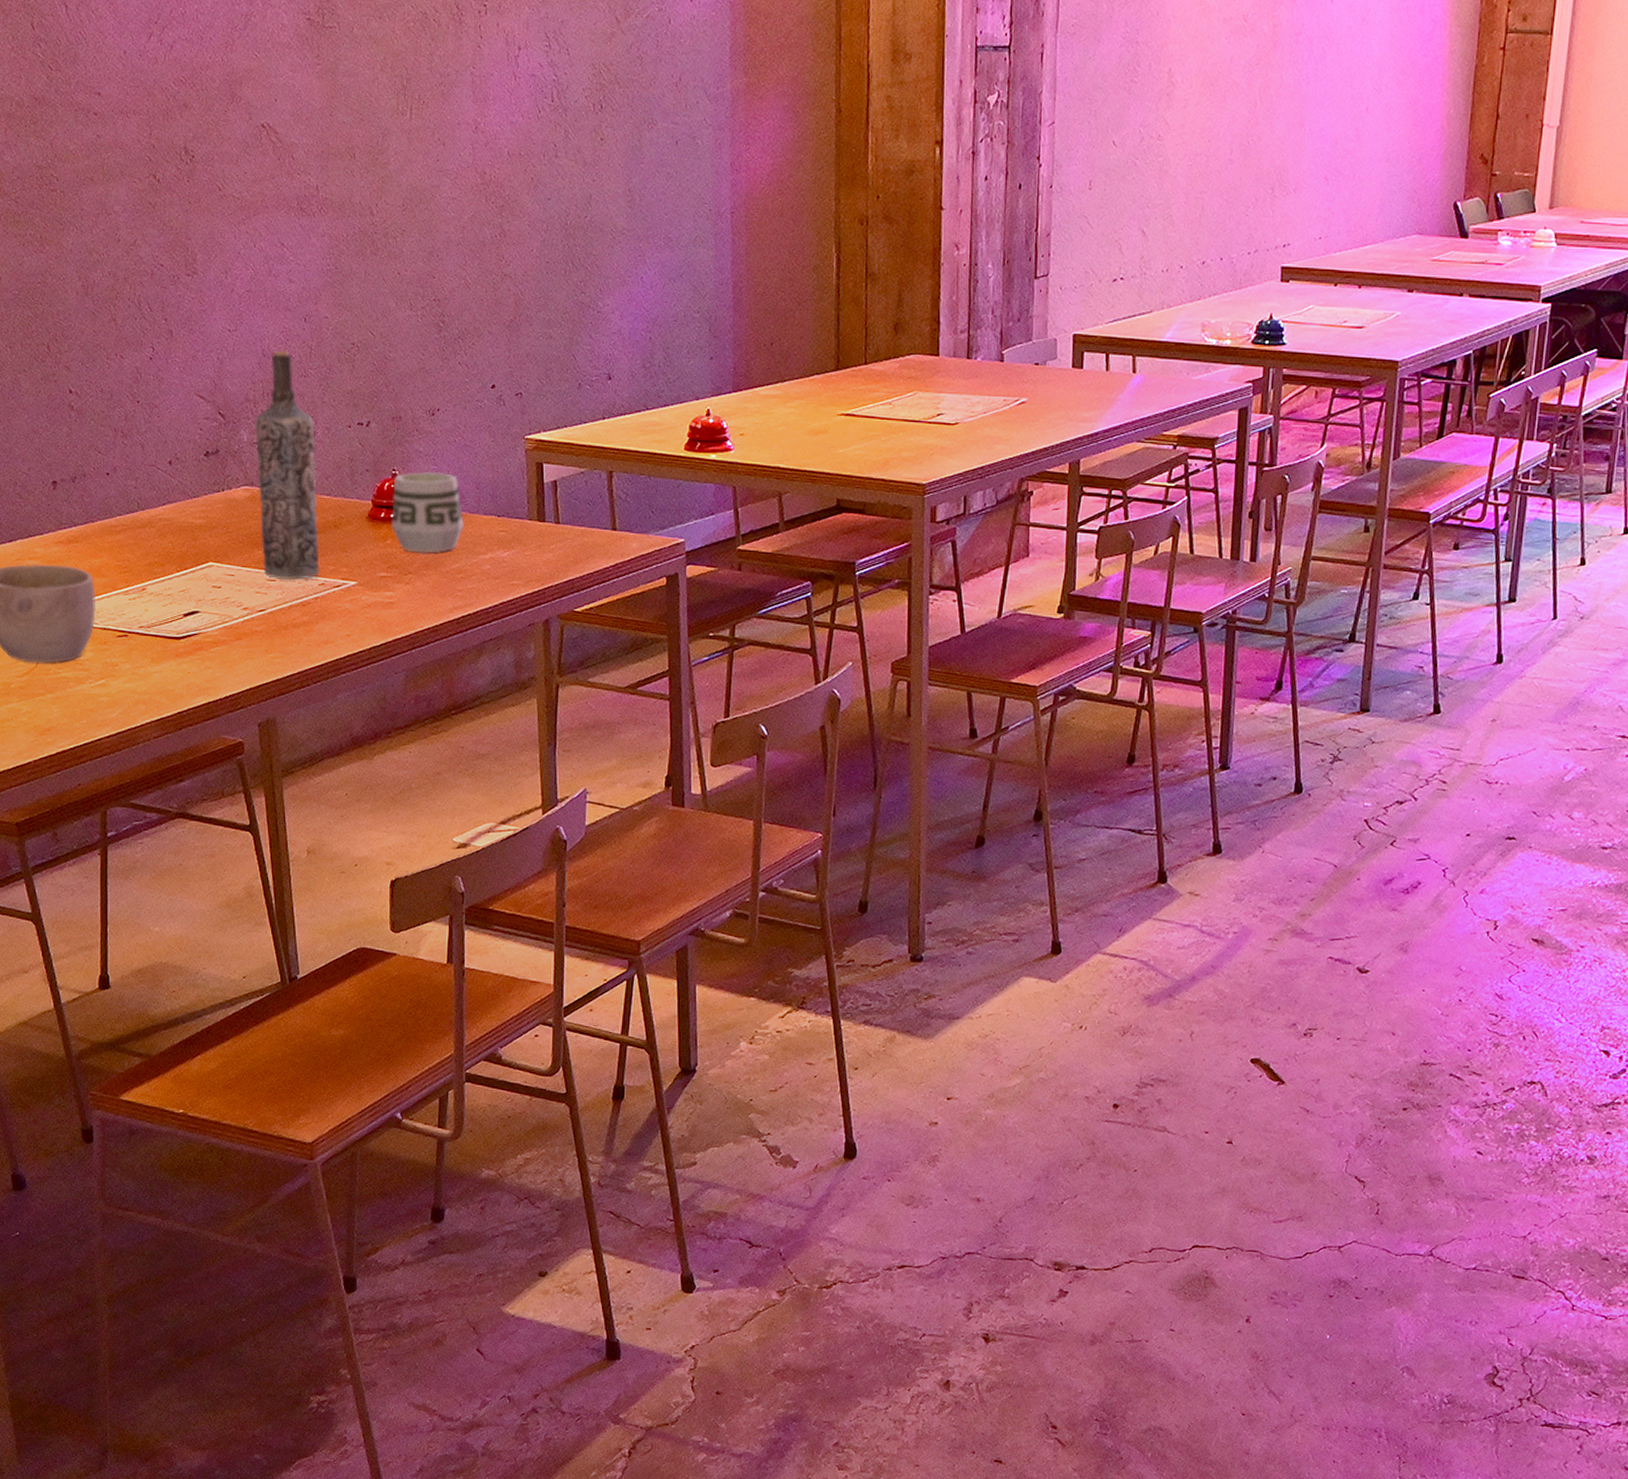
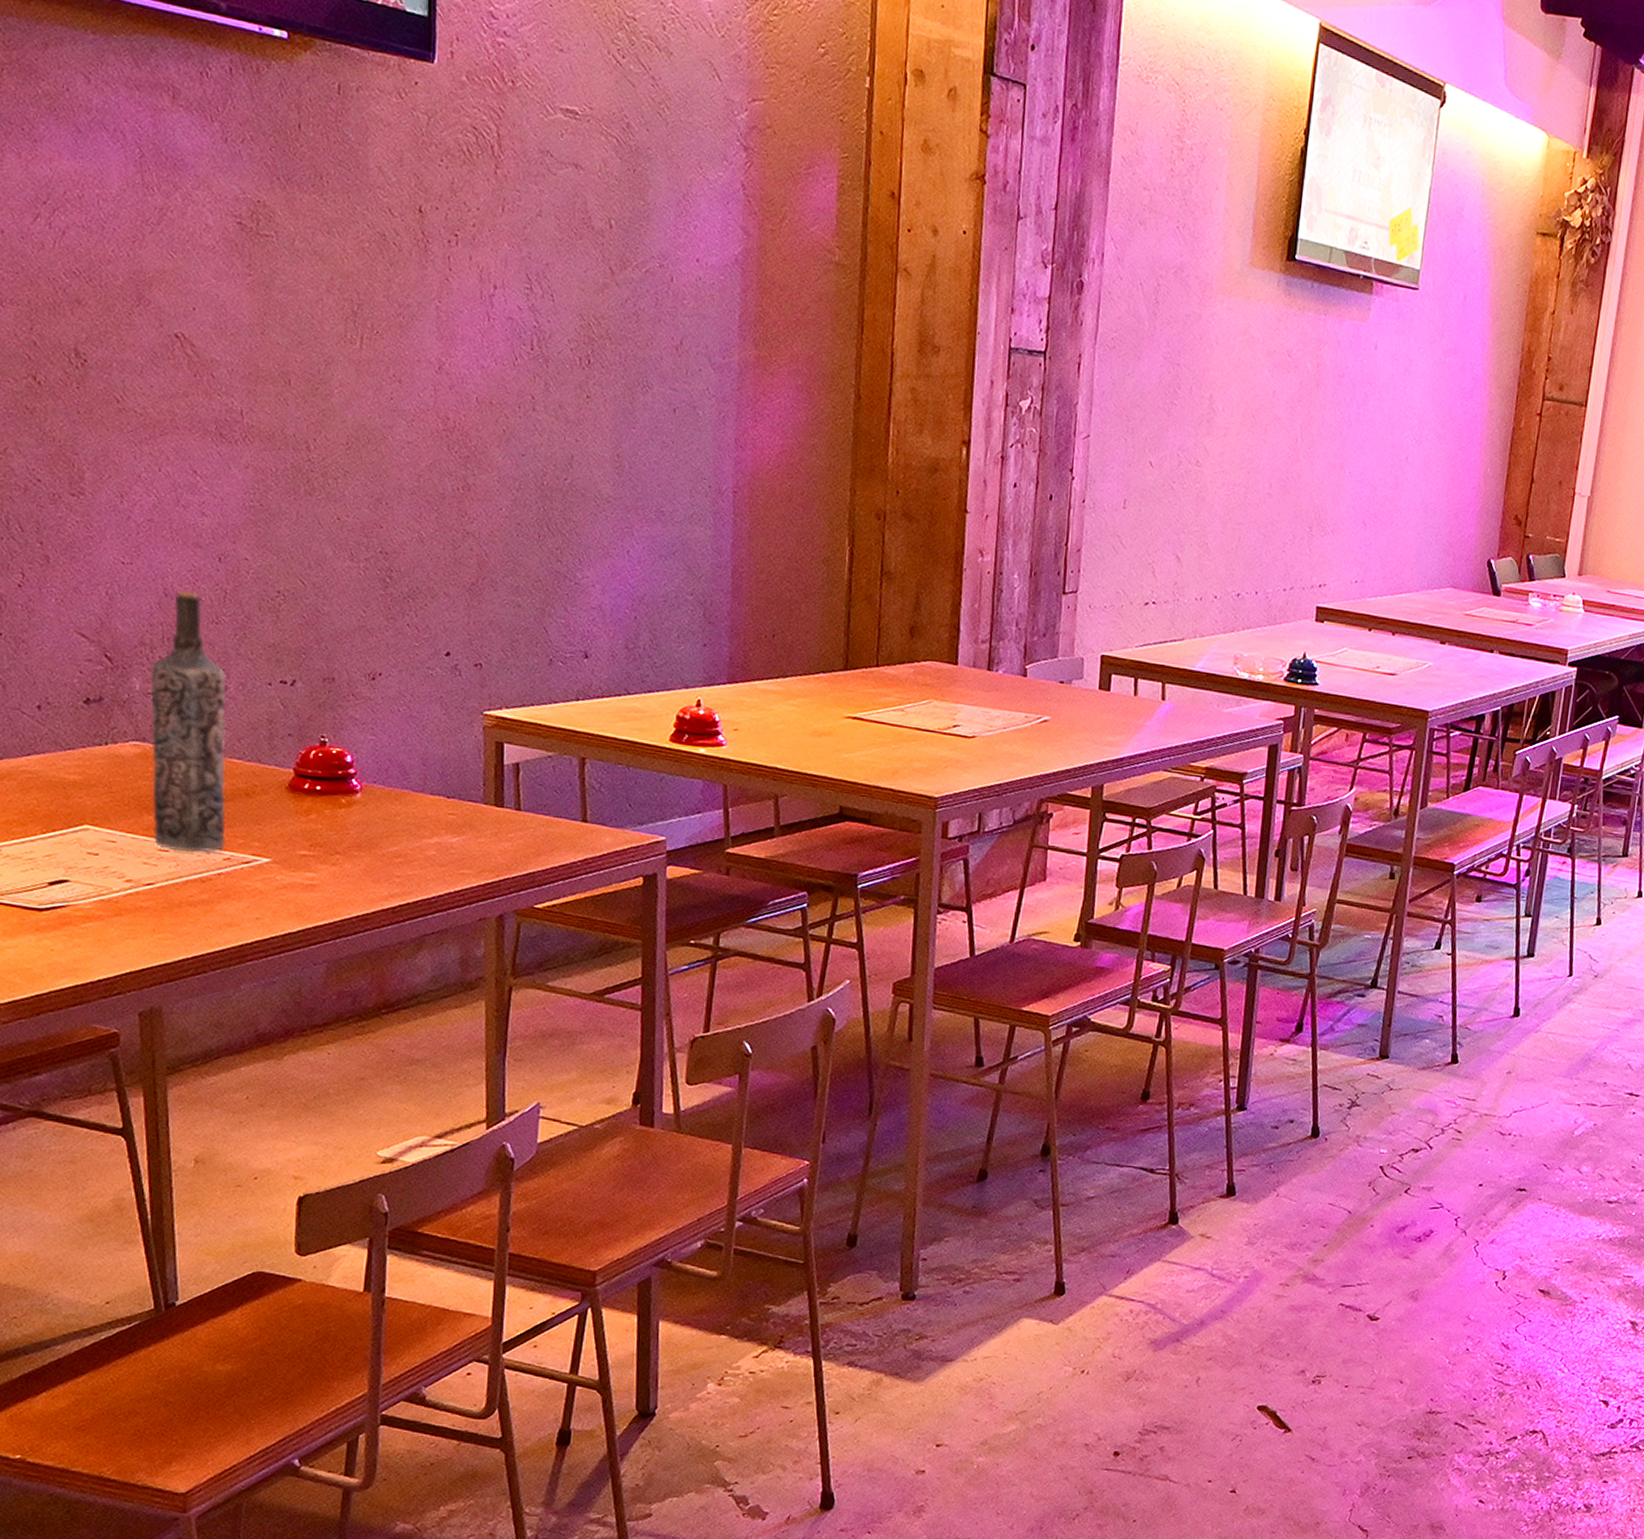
cup: present [392,471,464,553] -> none [317,741,406,833]

